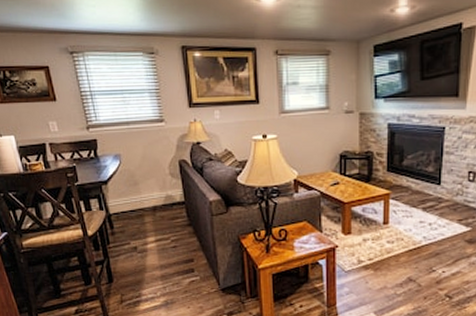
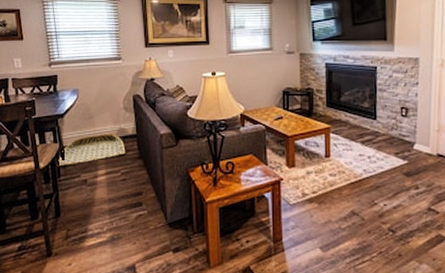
woven basket: none [105,201,175,234] -> present [57,134,126,167]

